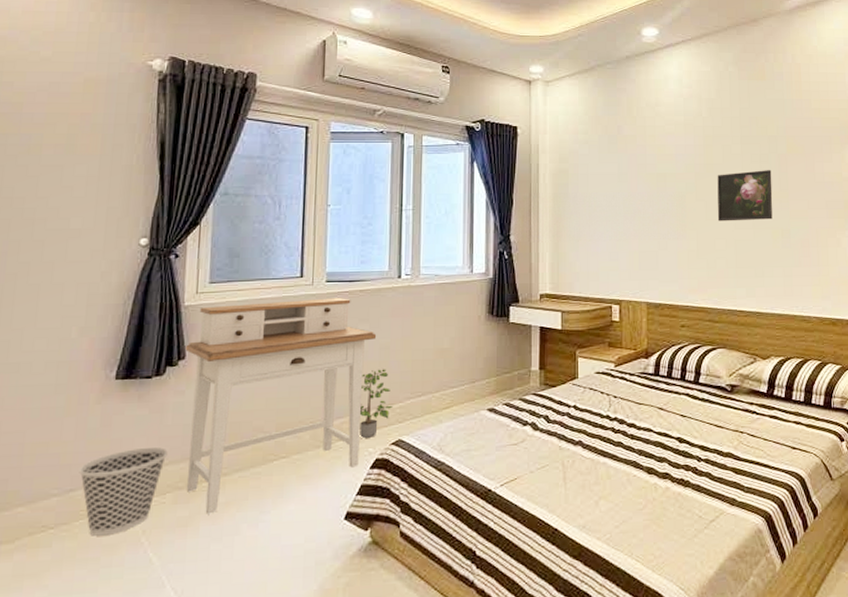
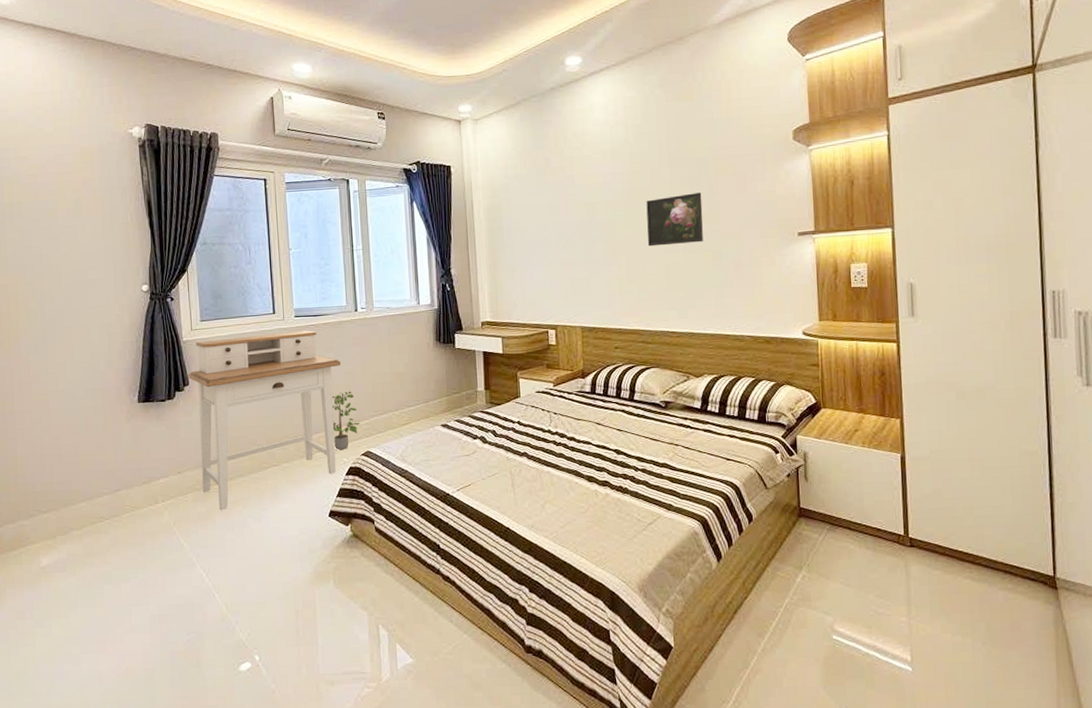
wastebasket: present [79,447,168,536] -> none [121,457,185,526]

